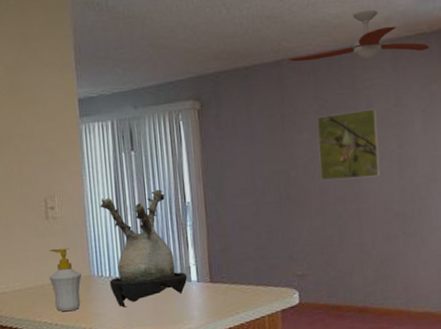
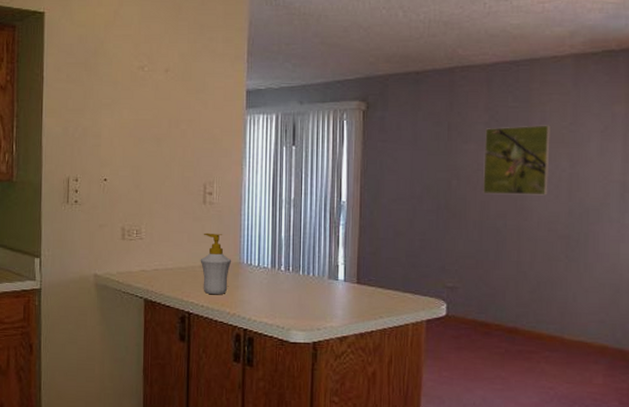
plant: present [100,189,188,308] -> none [256,185,335,298]
ceiling fan: present [289,10,429,62] -> none [462,22,616,73]

